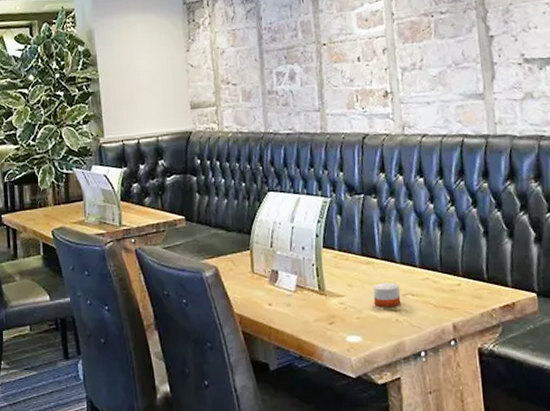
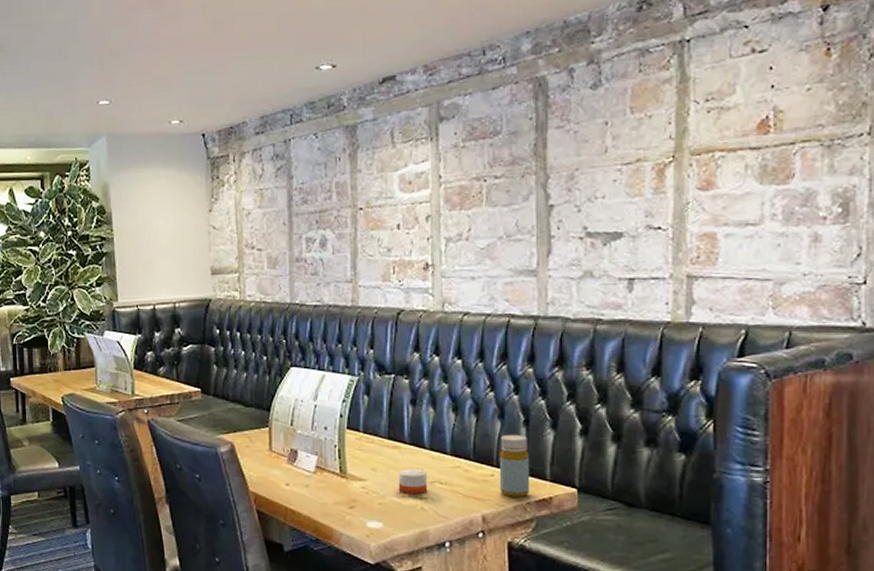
bottle: none [463,244,495,305] -> present [499,434,530,497]

